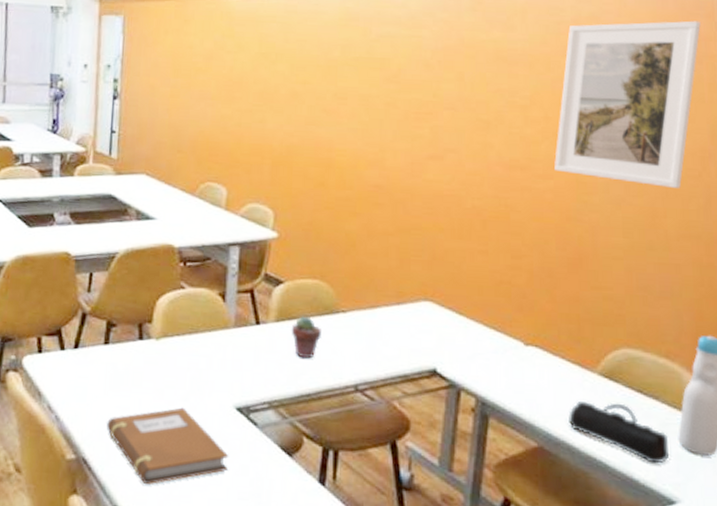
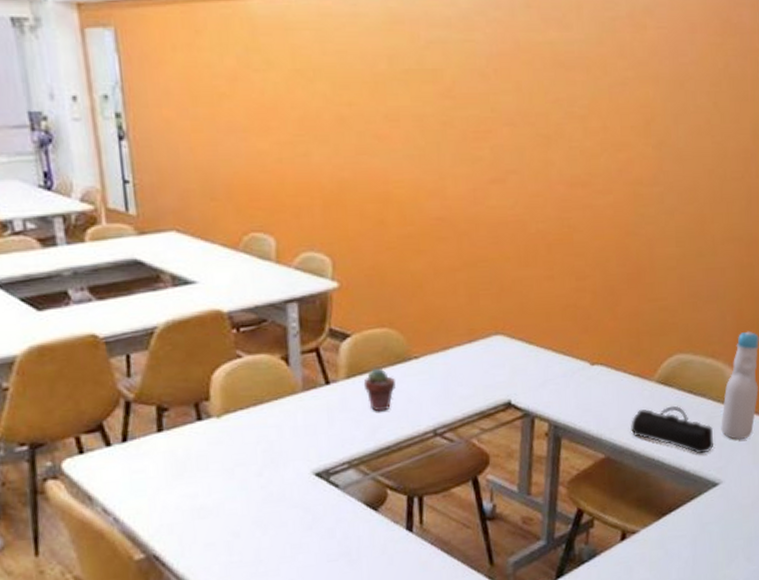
notebook: present [107,407,229,485] -> none [175,483,314,568]
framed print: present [554,20,701,188] -> none [613,11,746,192]

